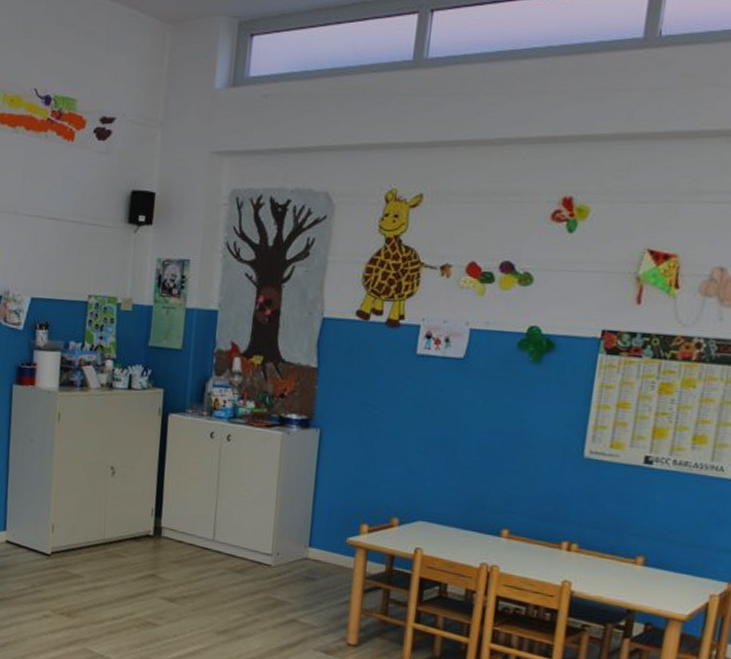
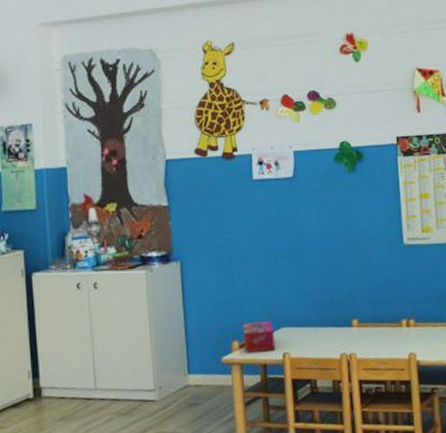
tissue box: none [373,507,410,543] -> present [243,321,276,353]

